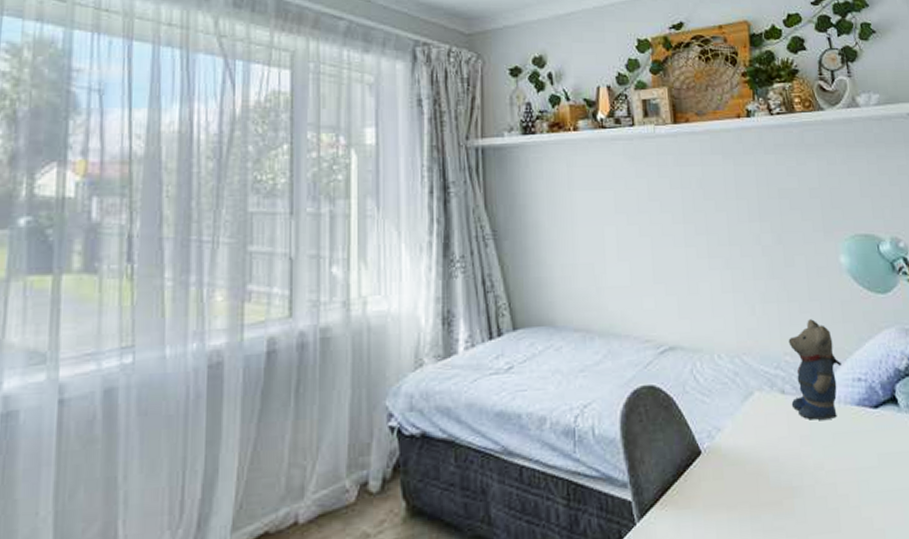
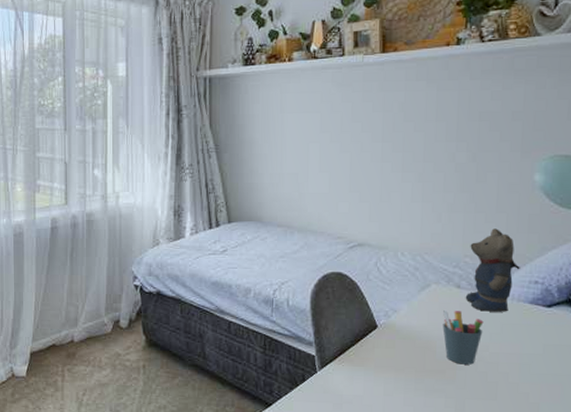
pen holder: none [771,422,816,491] -> present [442,309,484,365]

